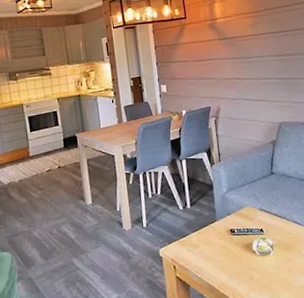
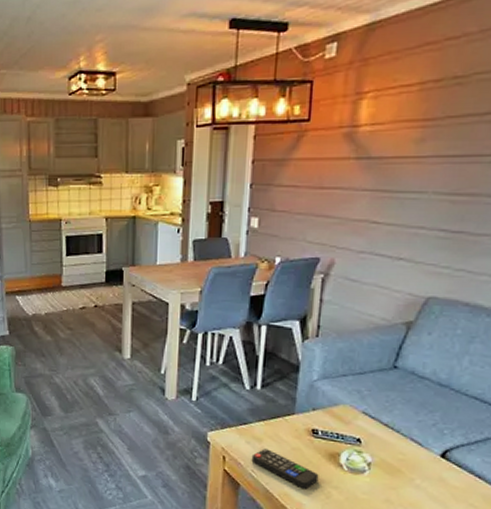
remote control: none [194,252,242,277] -> present [251,449,319,490]

